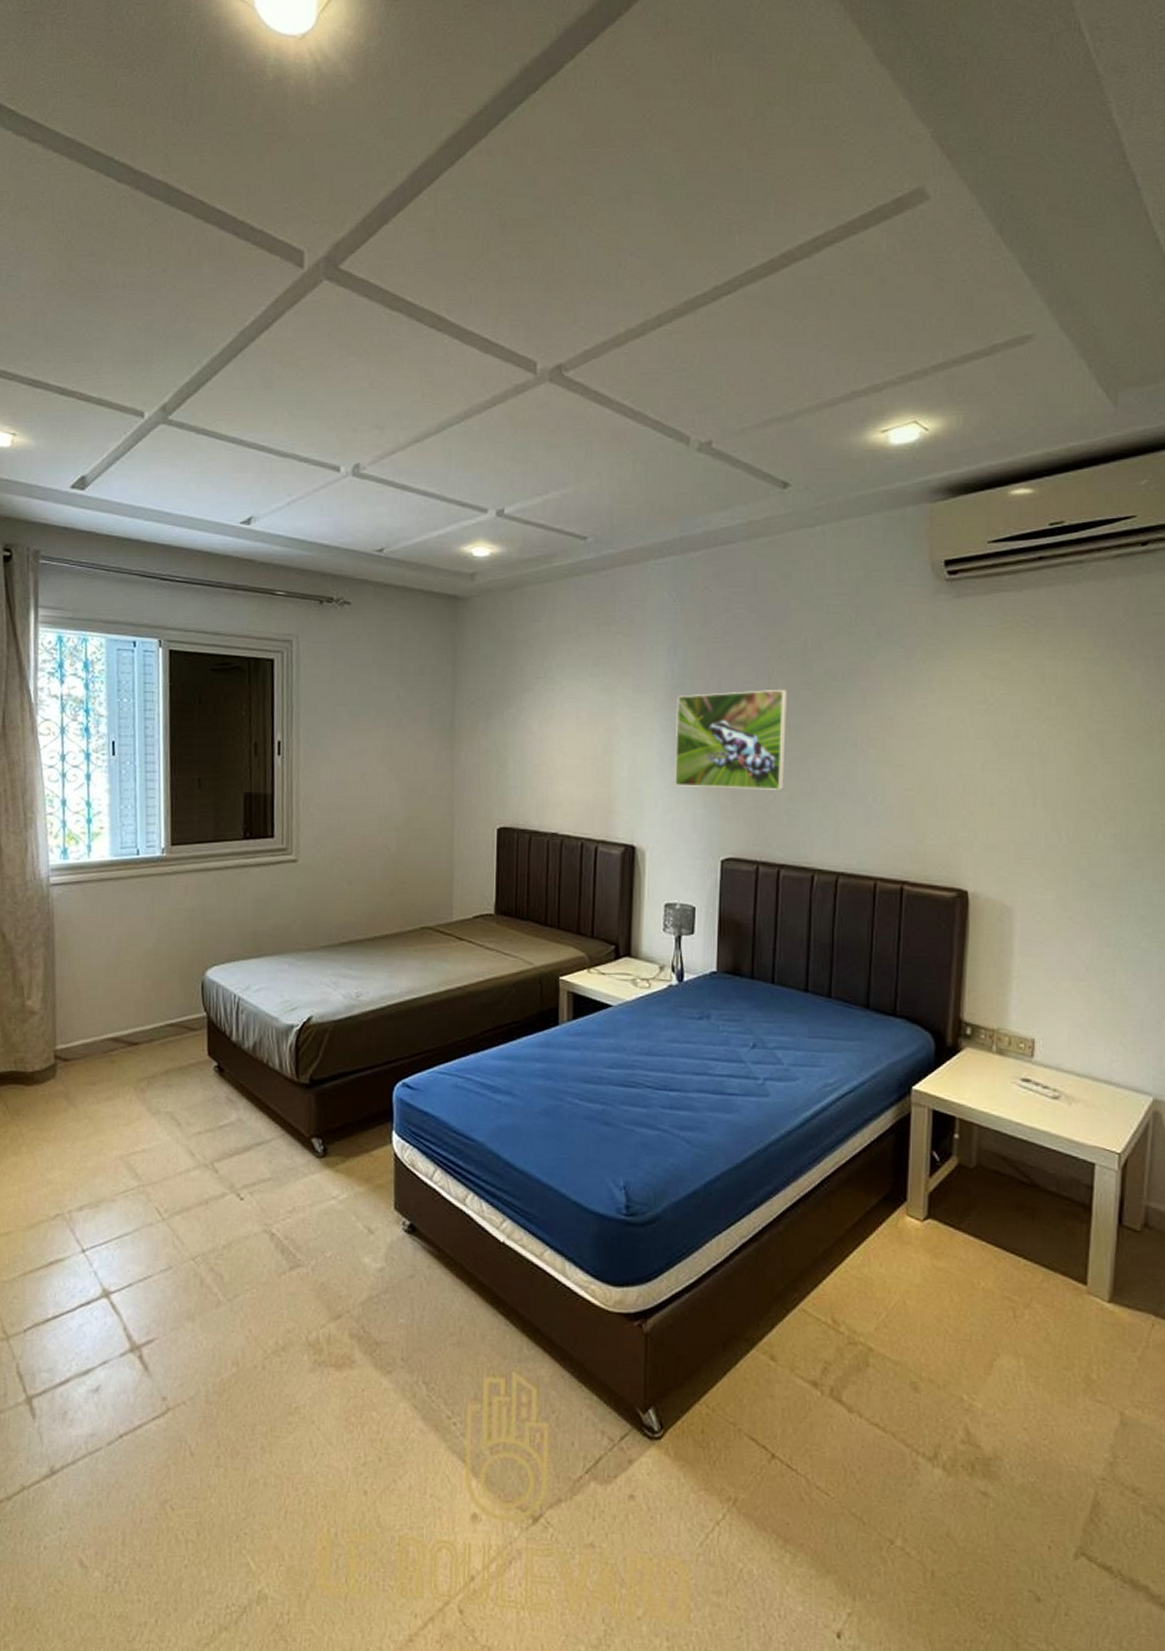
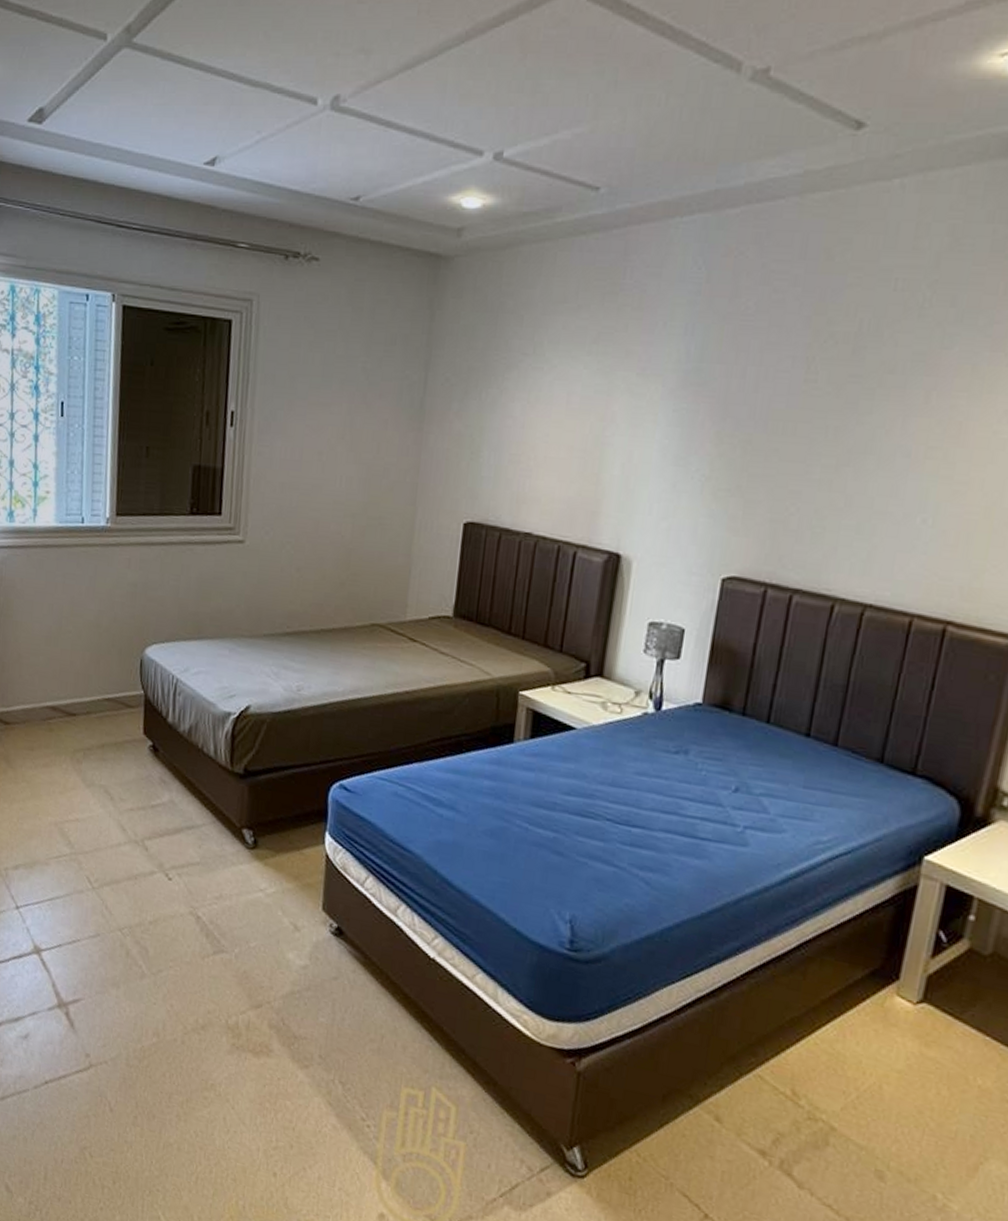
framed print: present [675,689,787,790] -> none [676,381,829,502]

